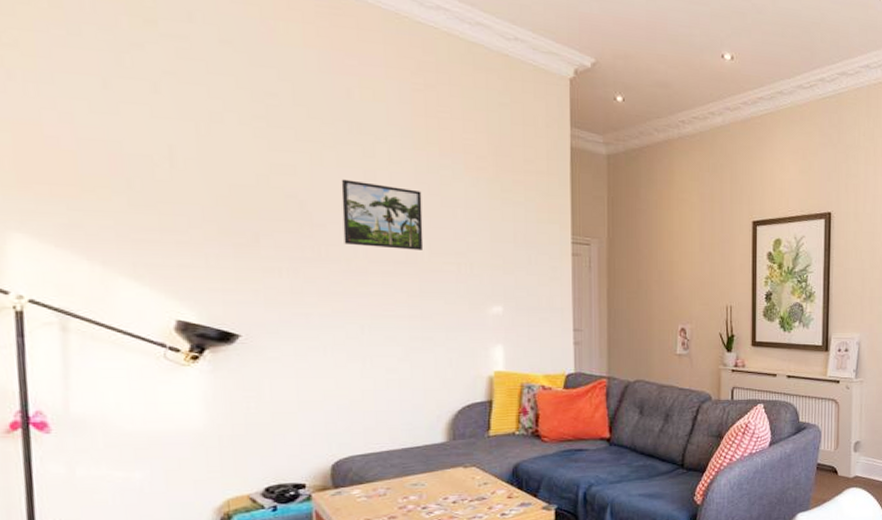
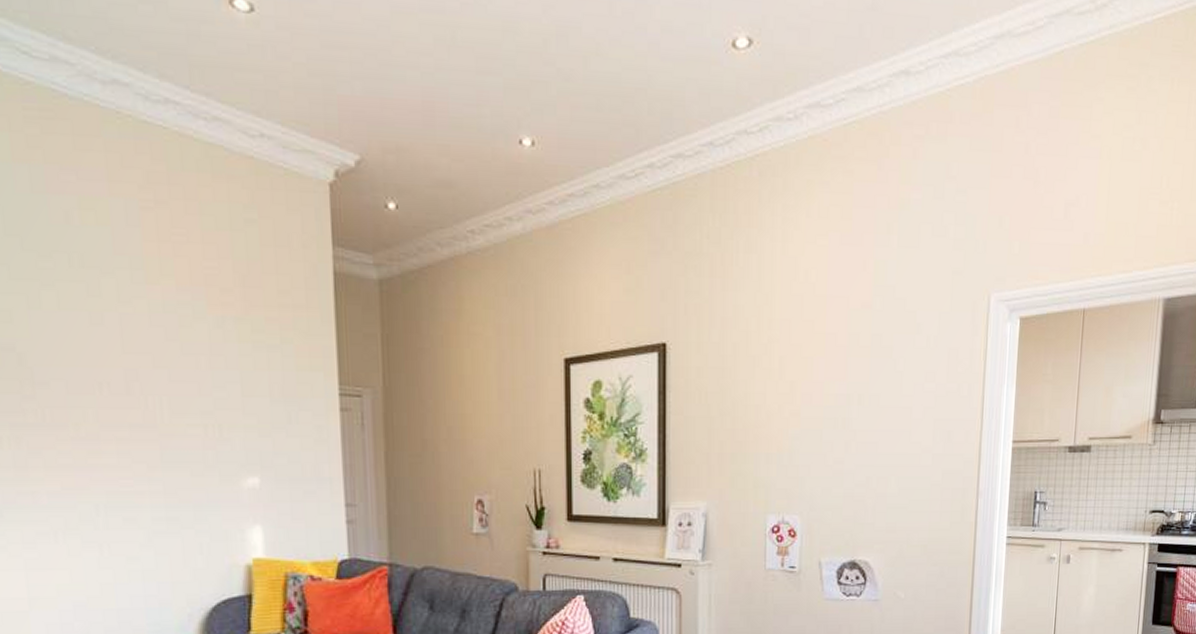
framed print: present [341,179,424,250] -> none [63,325,163,410]

